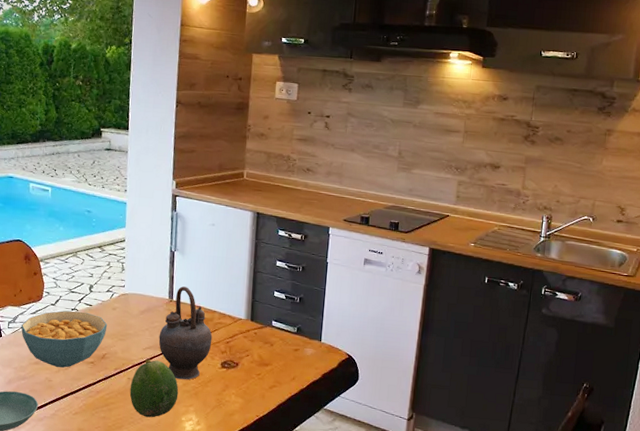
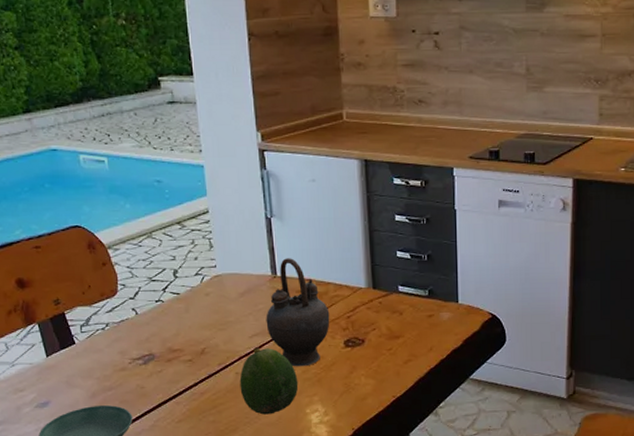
cereal bowl: present [20,311,108,368] -> none [96,302,202,371]

